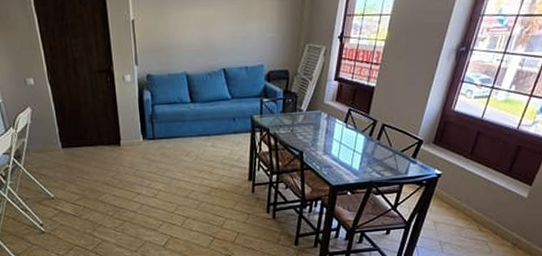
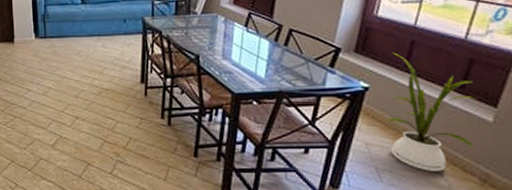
house plant: none [451,142,520,241] -> present [386,52,478,171]

